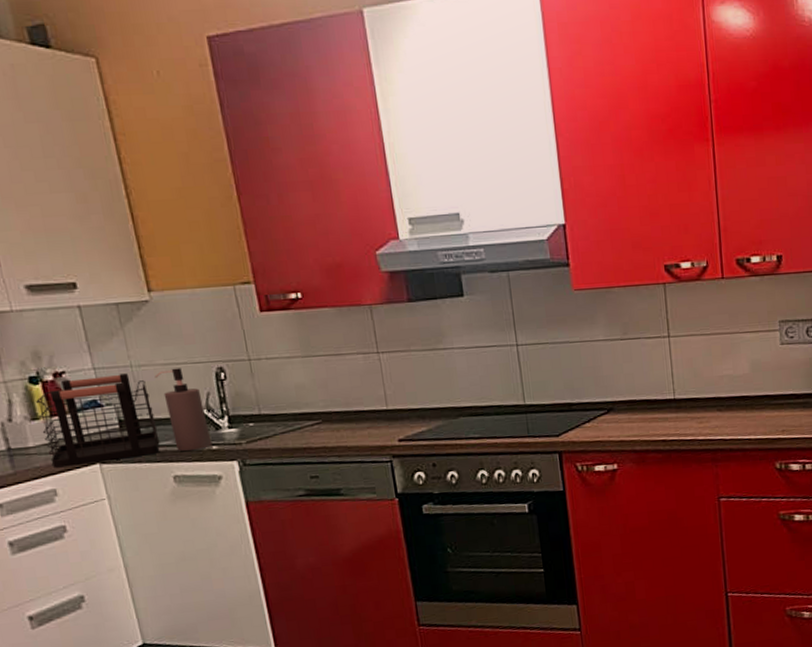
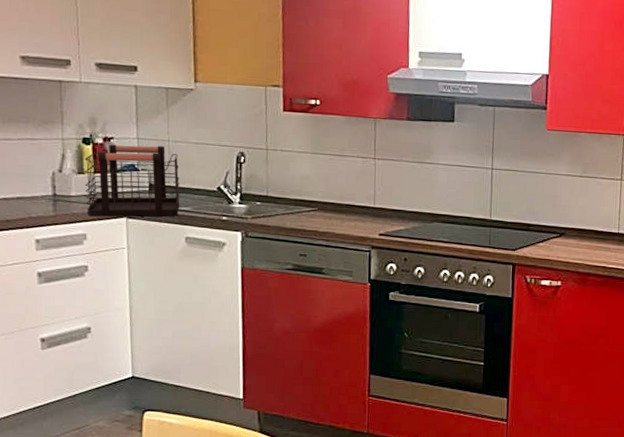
soap dispenser: present [154,368,213,452] -> none [186,147,223,219]

